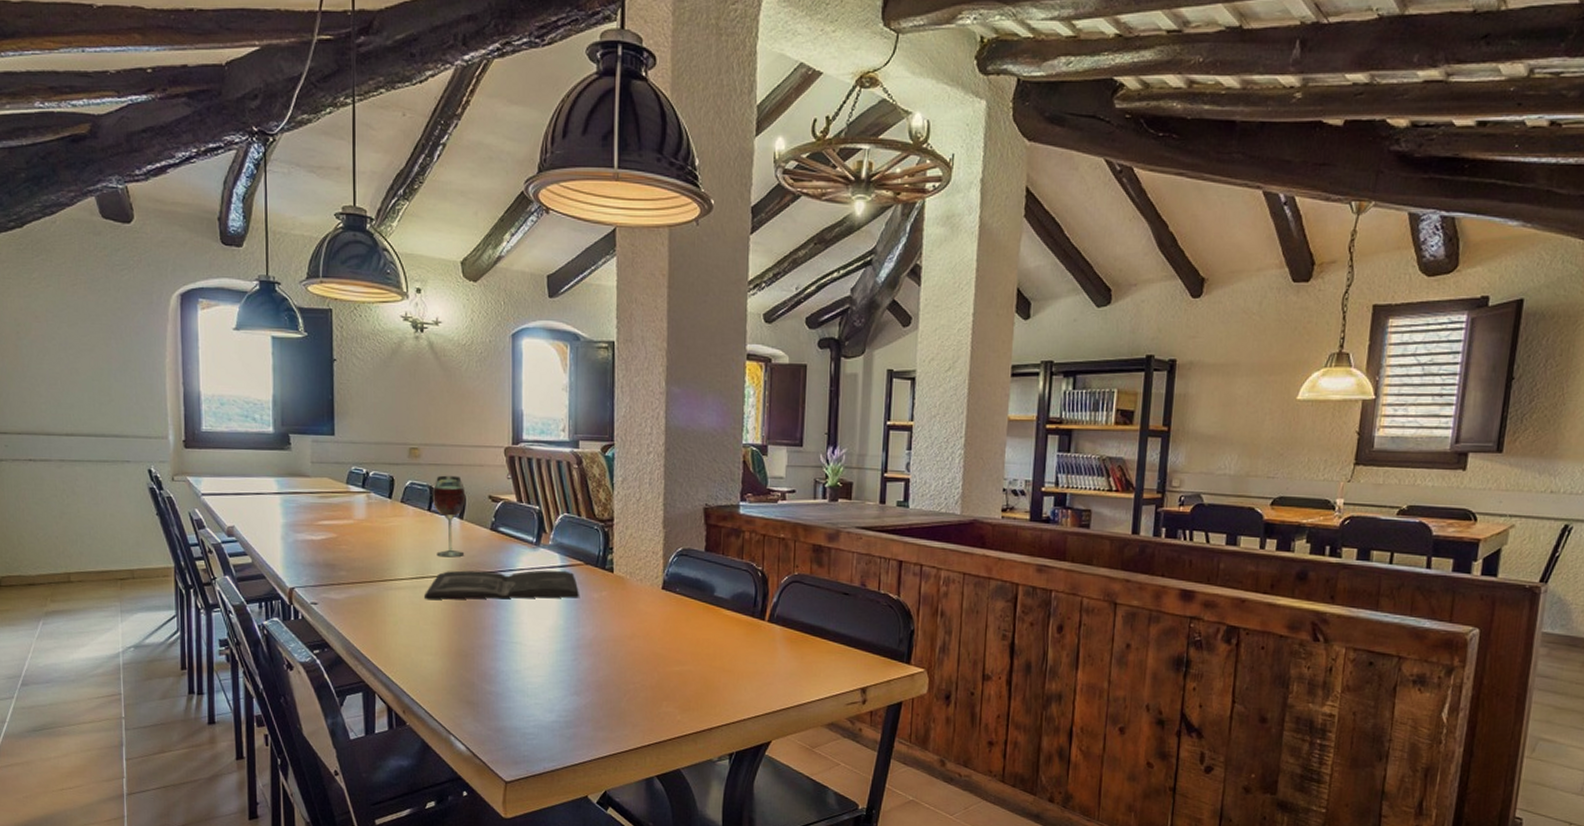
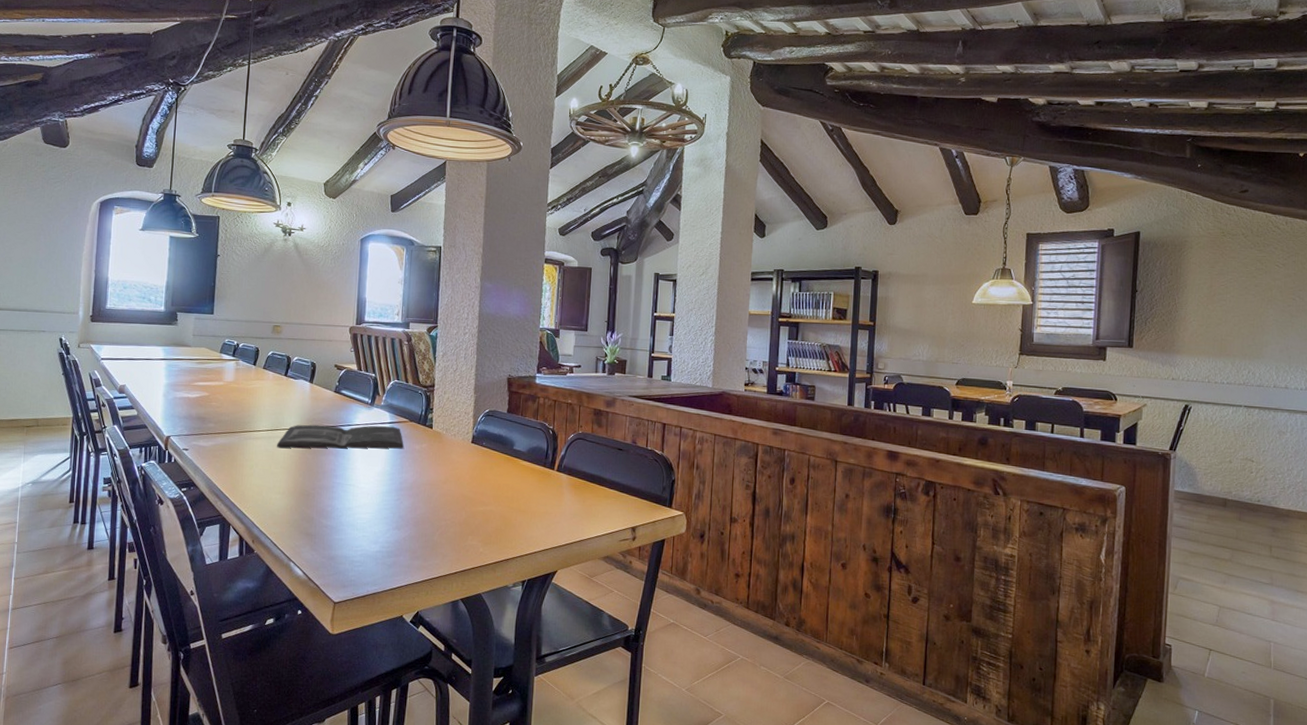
wineglass: present [432,475,466,557] -> none [288,347,317,414]

